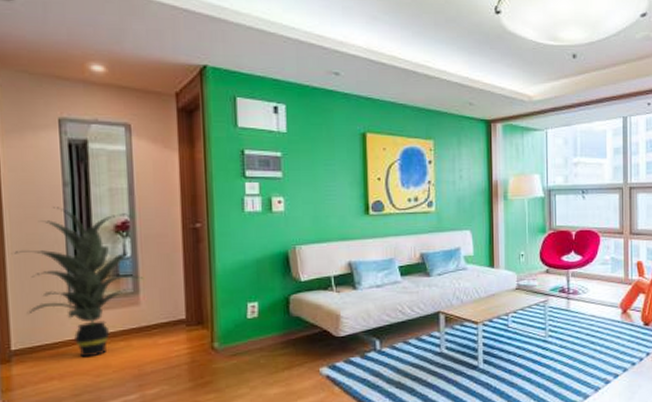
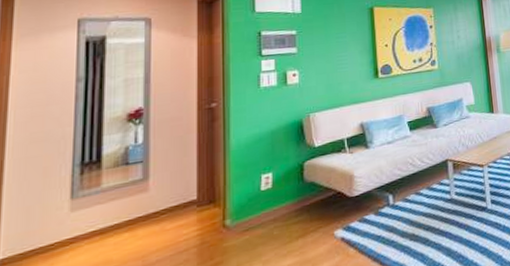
indoor plant: present [11,207,142,358] -> none [11,101,153,257]

